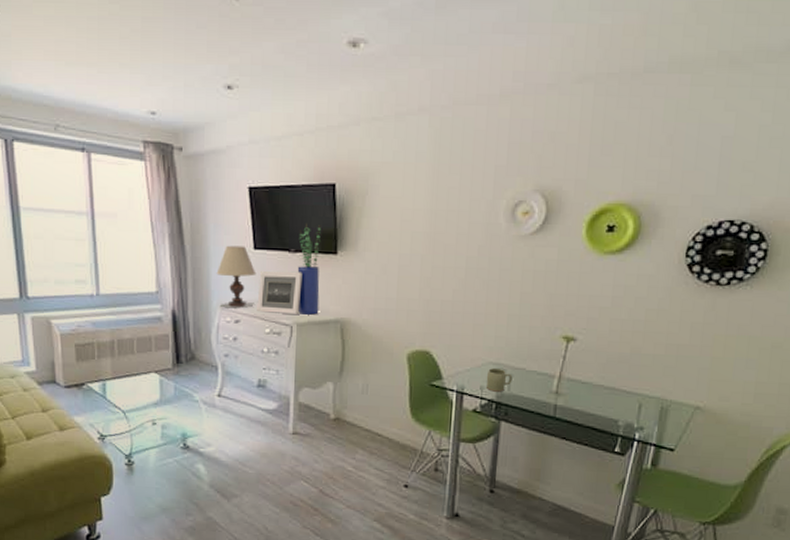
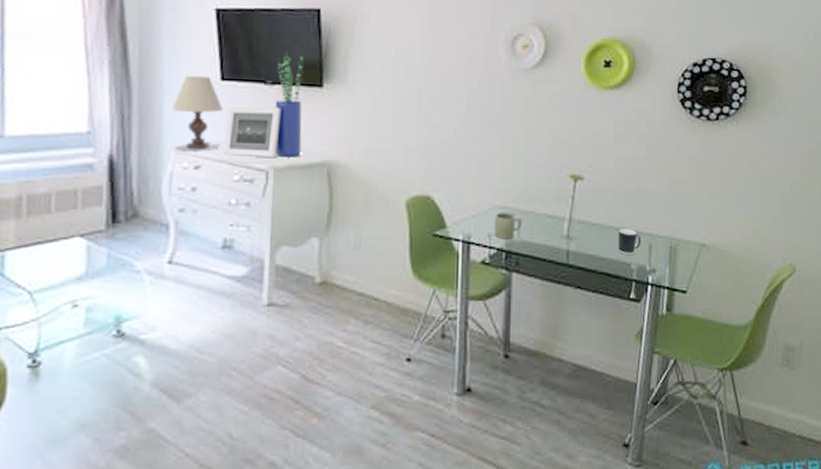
mug: none [606,388,632,412] -> present [618,229,641,254]

